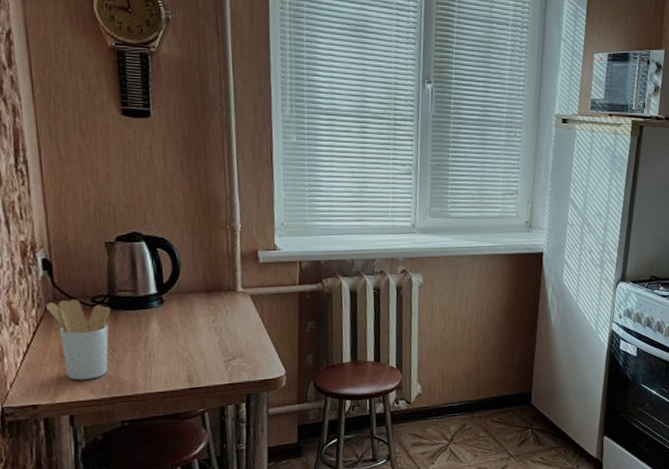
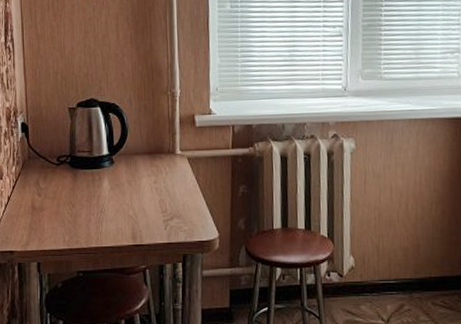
utensil holder: present [46,300,110,381] -> none [23,159,71,231]

